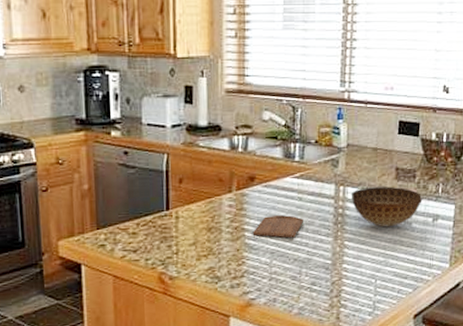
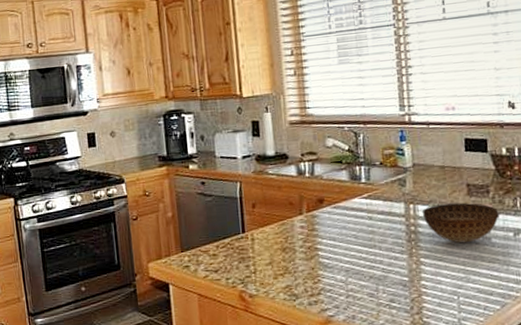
cutting board: present [252,214,303,238] -> none [325,234,376,256]

